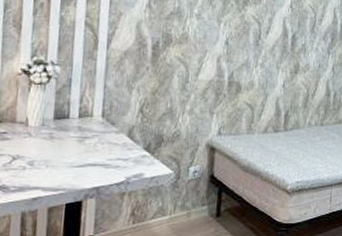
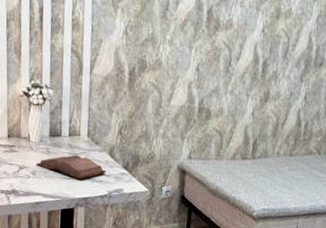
hardback book: none [34,138,123,167] -> present [36,154,106,180]

